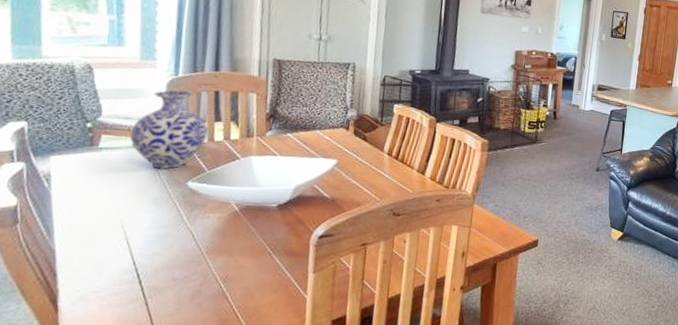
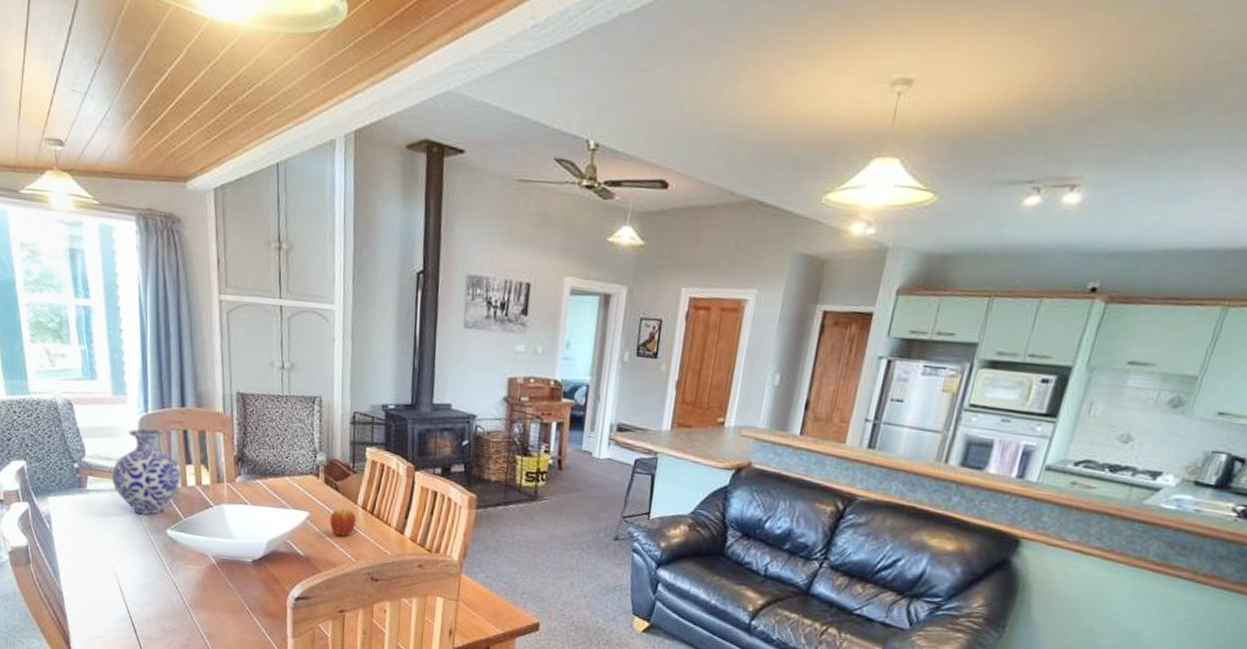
fruit: none [356,155,382,180] -> present [329,508,357,537]

